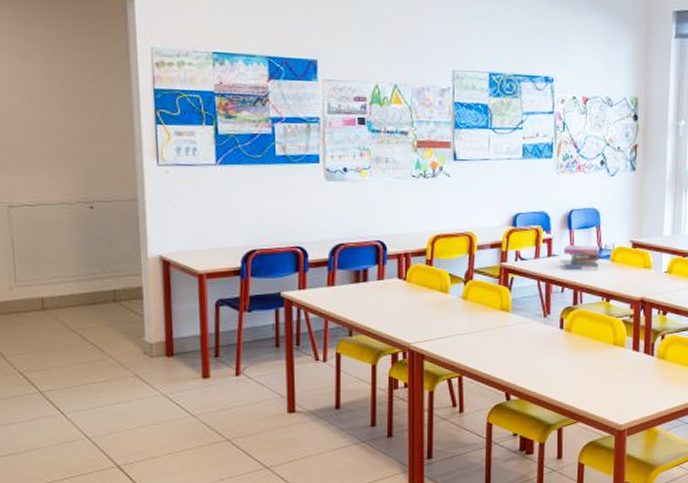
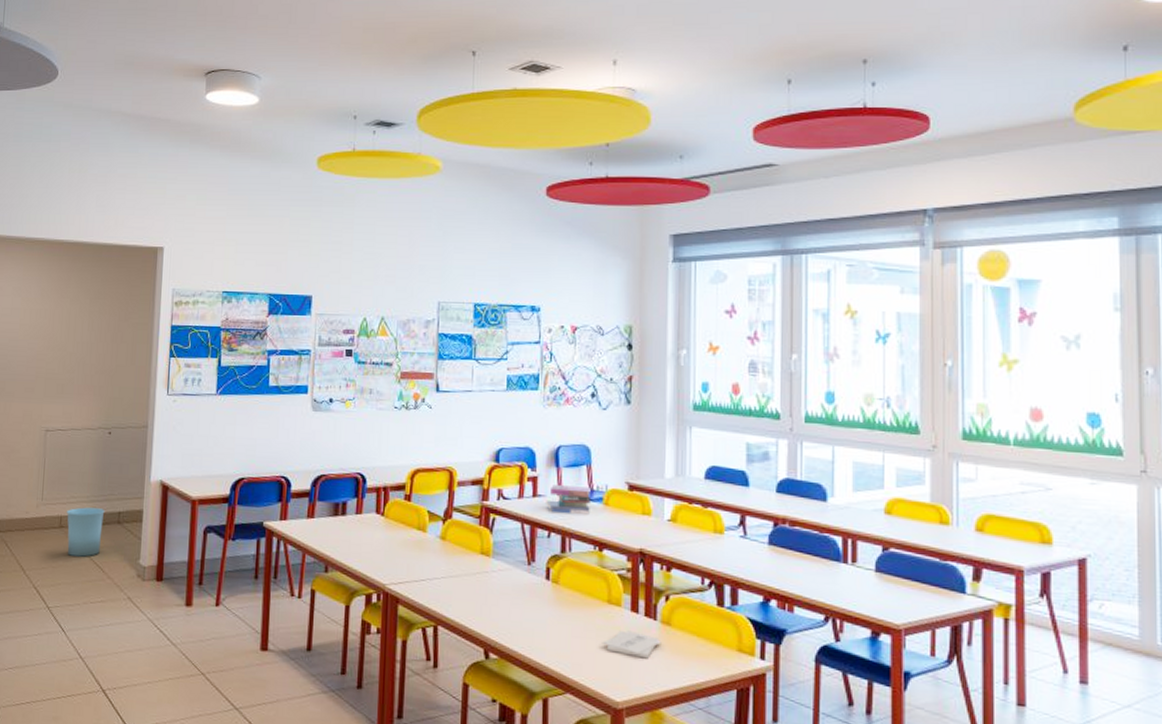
waste bin: none [48,287,96,338] -> present [66,507,105,557]
paper: none [608,366,657,388] -> present [602,630,662,659]

